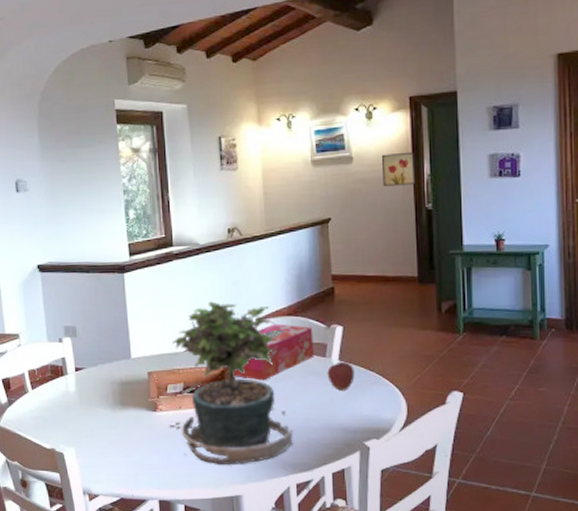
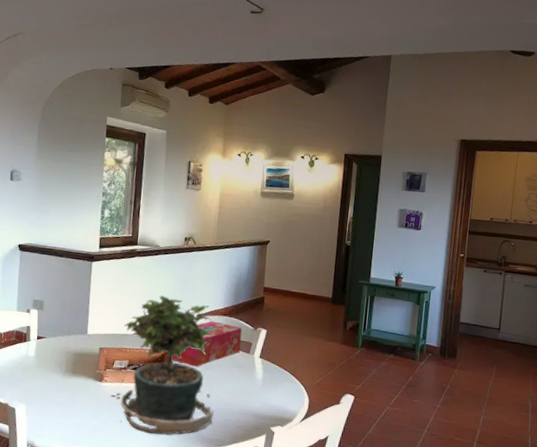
fruit: present [327,361,355,391] -> none [248,358,271,383]
wall art: present [381,151,416,186] -> none [315,196,342,224]

